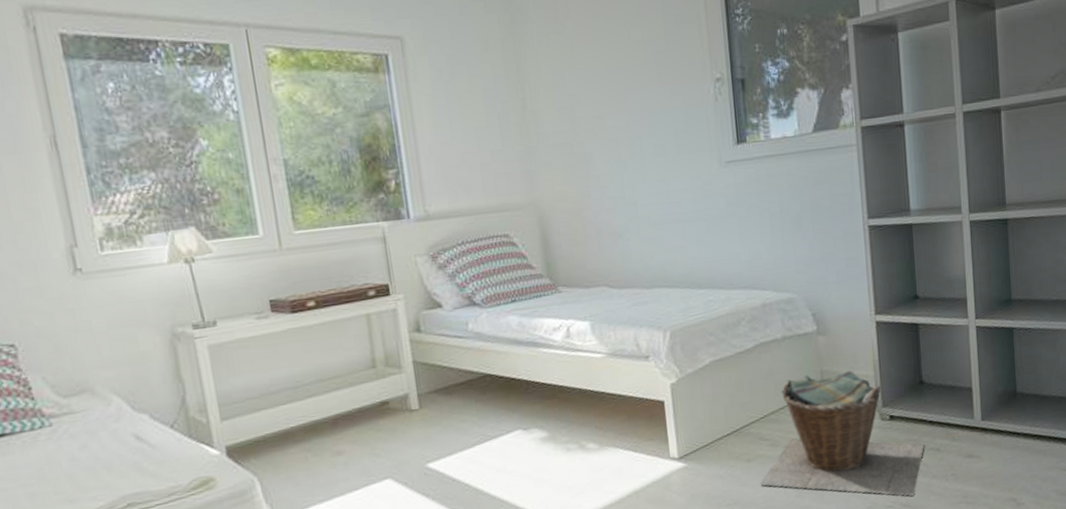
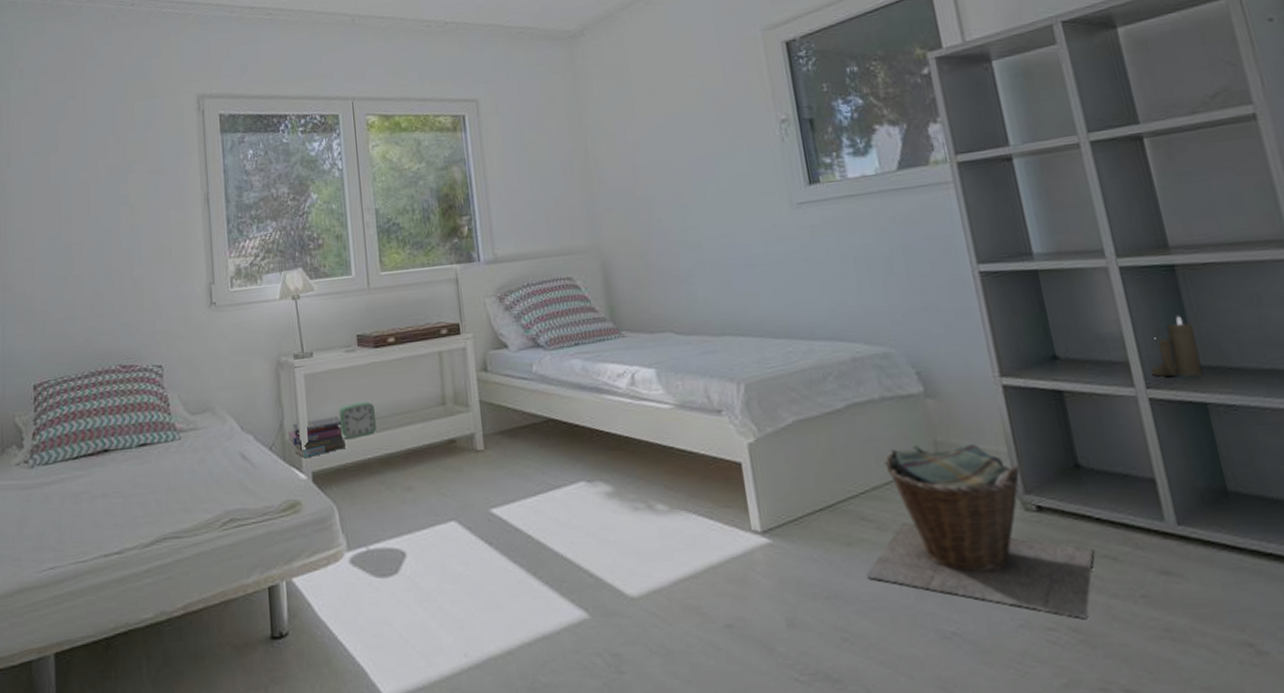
books: none [193,387,264,434] -> present [288,416,346,459]
alarm clock: none [253,370,300,410] -> present [339,402,377,439]
candle: none [979,260,1014,309] -> present [1148,316,1203,377]

